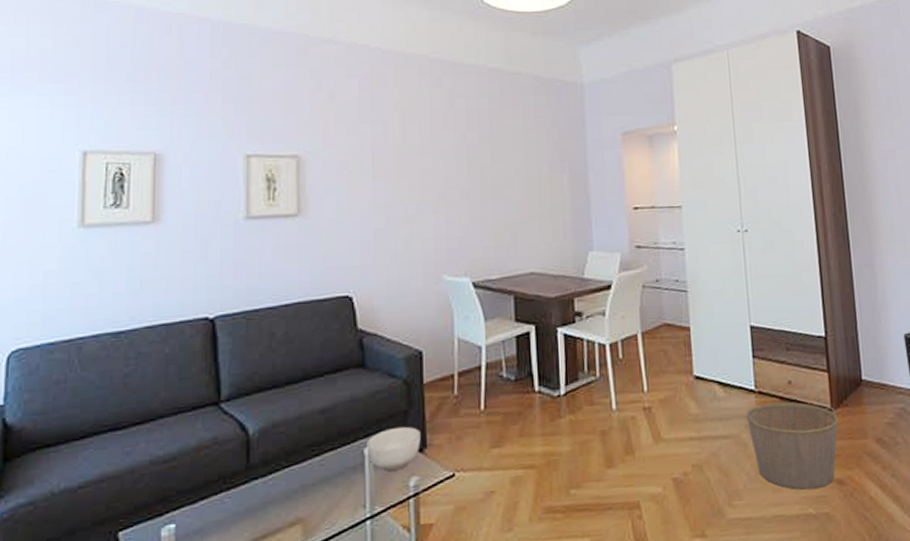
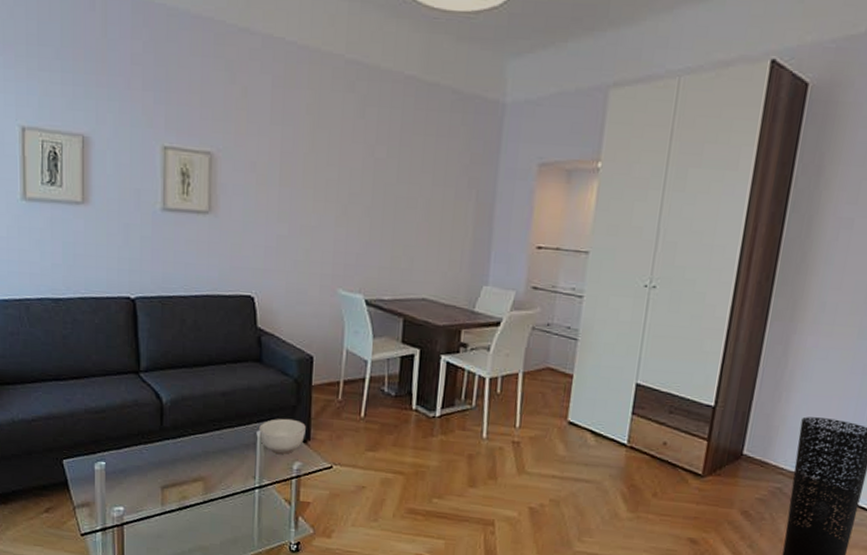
basket: present [745,401,839,490] -> none [611,458,708,543]

